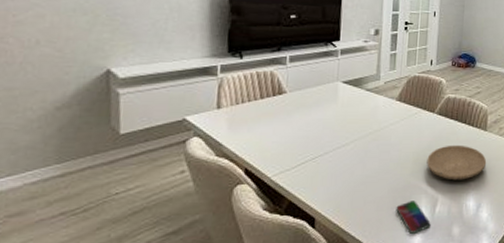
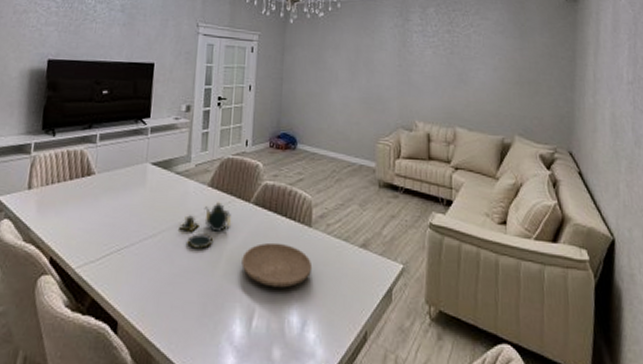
teapot: none [370,114,417,155] -> present [179,202,231,250]
smartphone: present [396,200,431,235] -> none [206,309,247,354]

